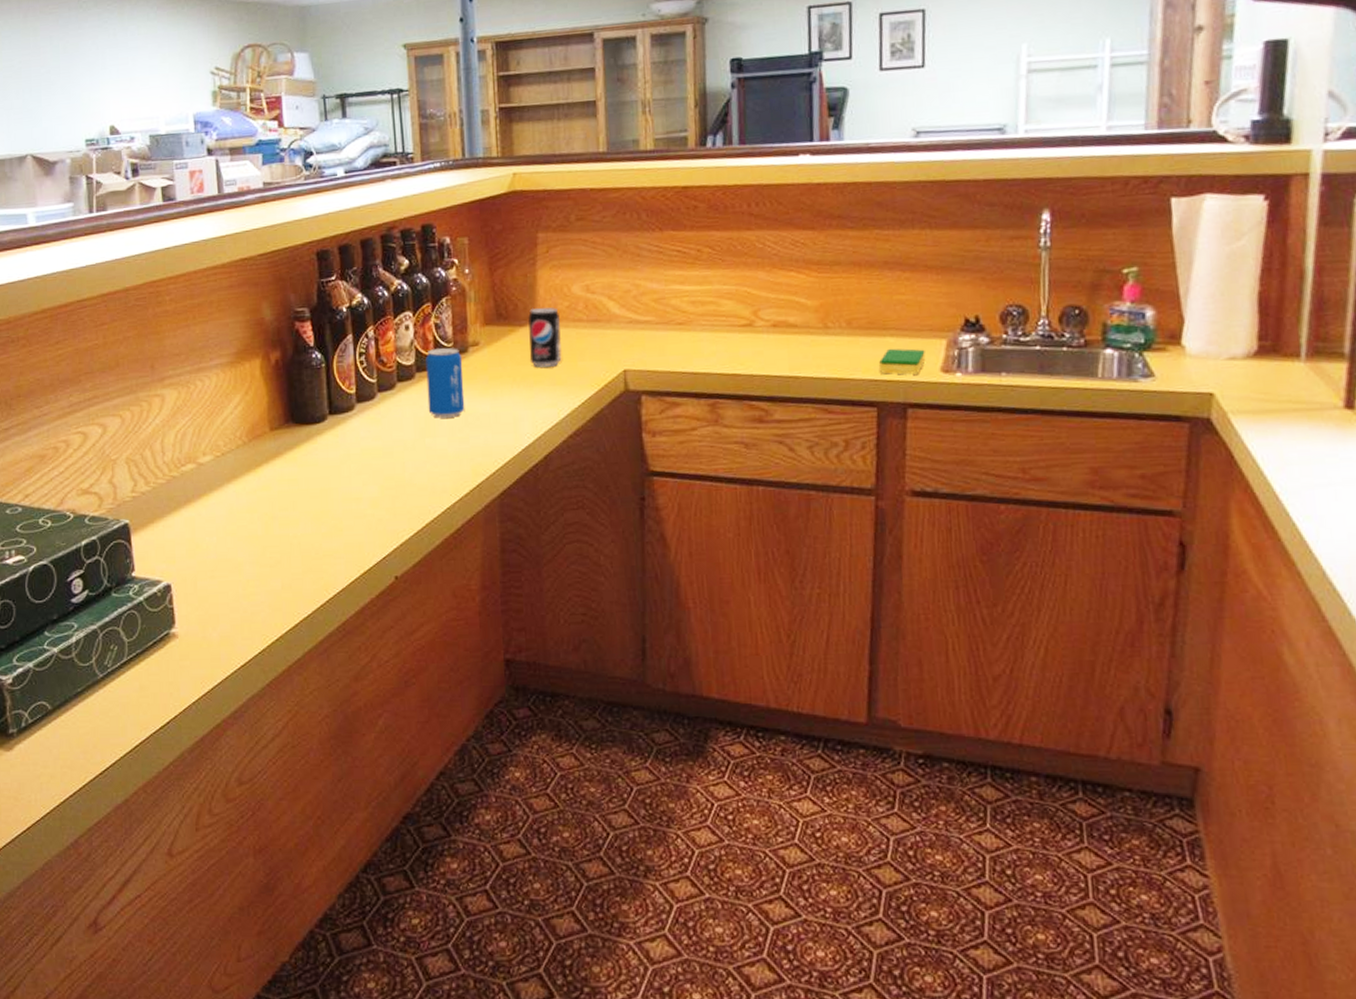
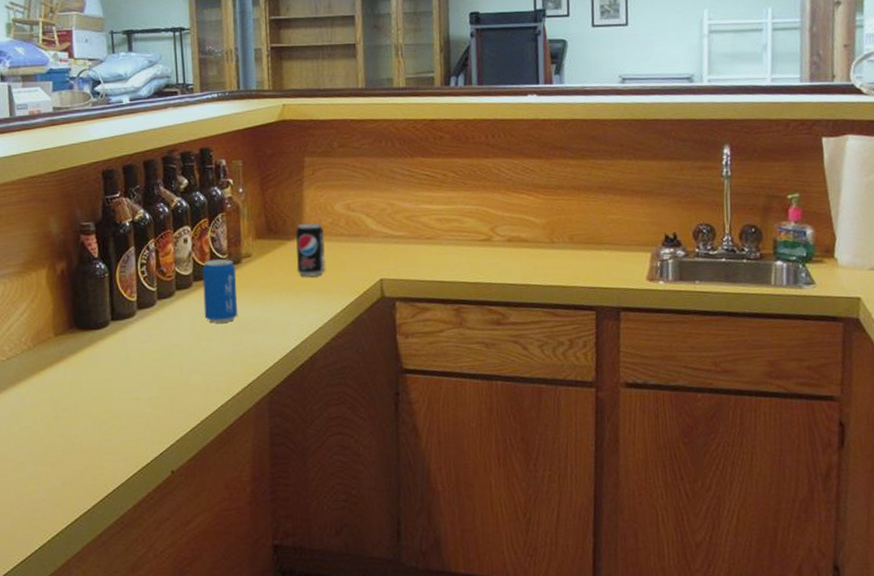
dish sponge: present [878,348,926,375] -> none [596,260,634,283]

